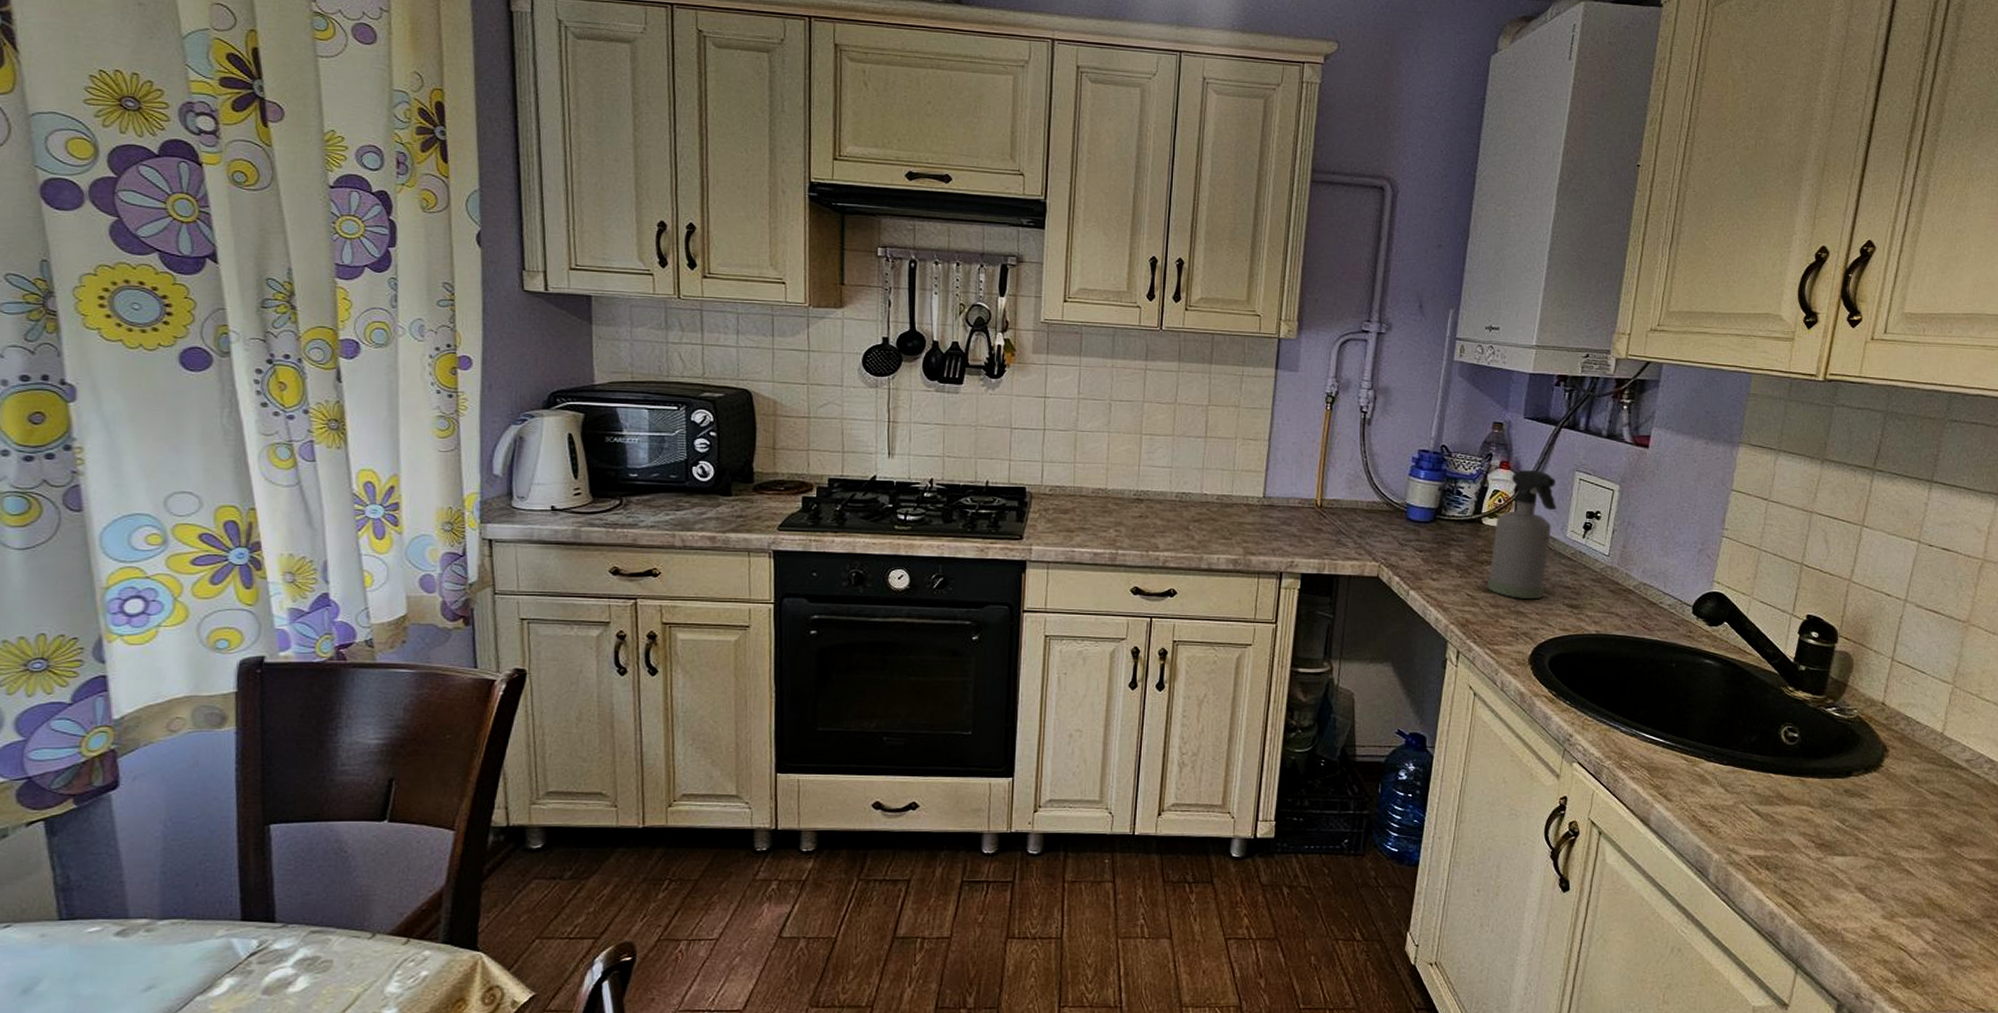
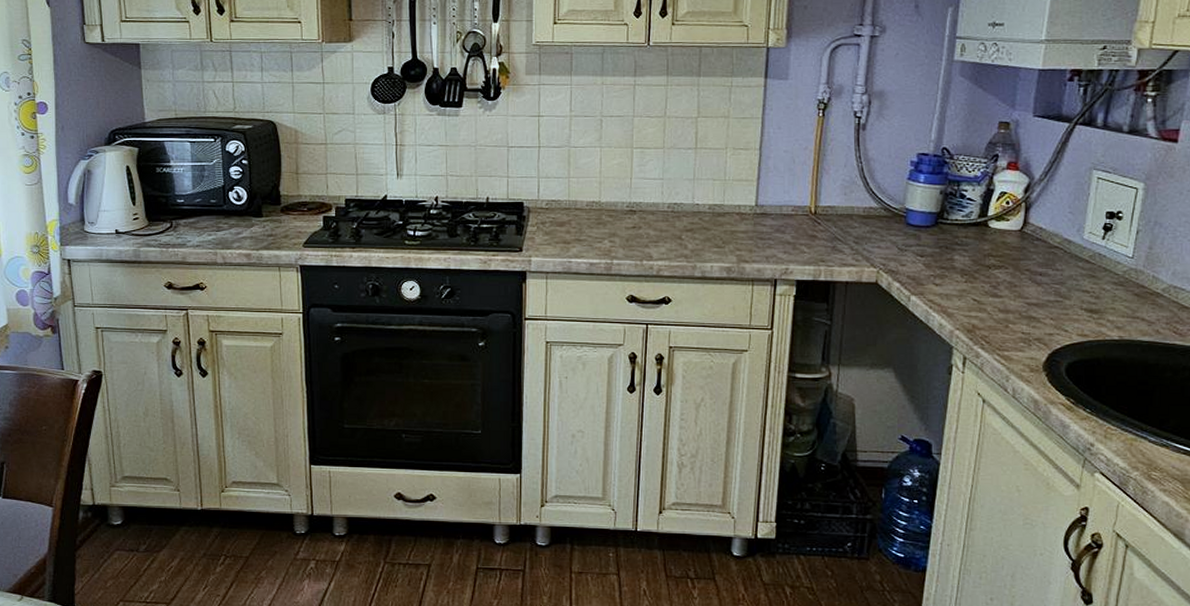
spray bottle: present [1487,469,1557,600] -> none [995,169,1073,304]

